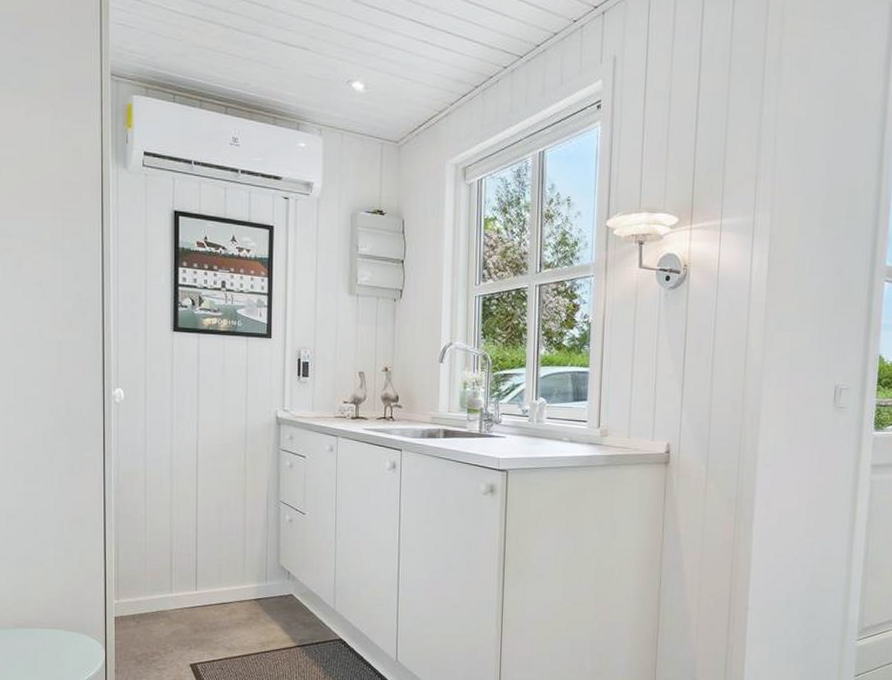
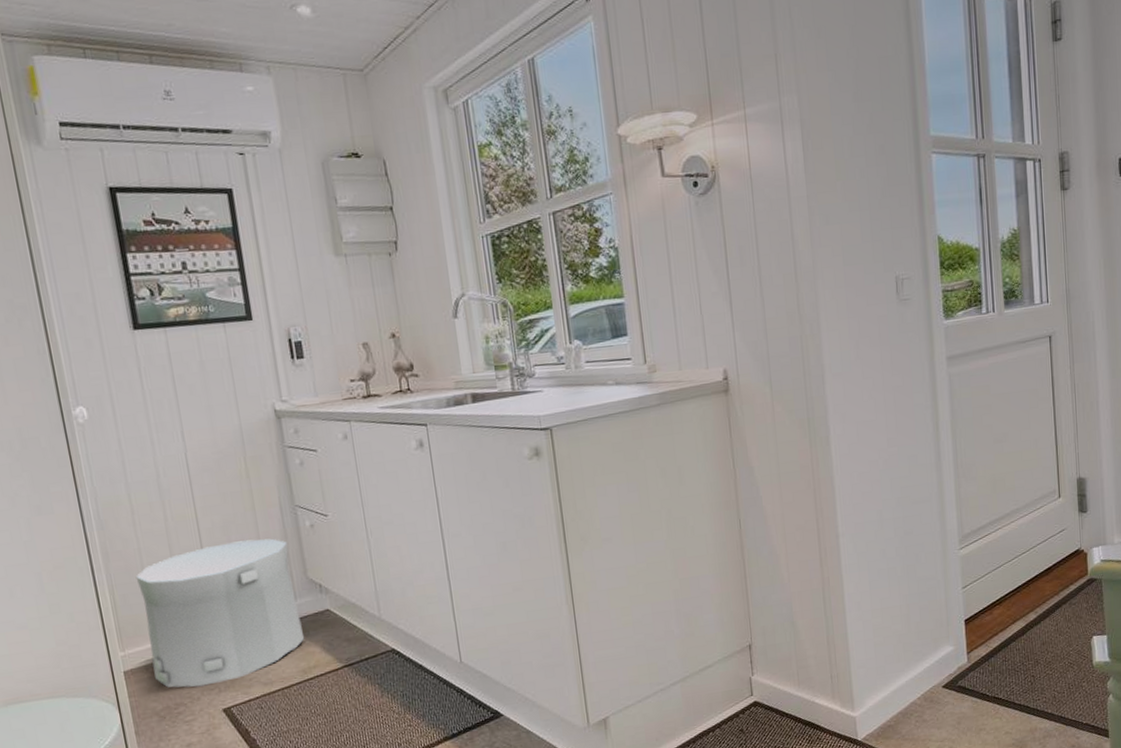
trash can: none [138,523,268,642] -> present [135,538,305,688]

